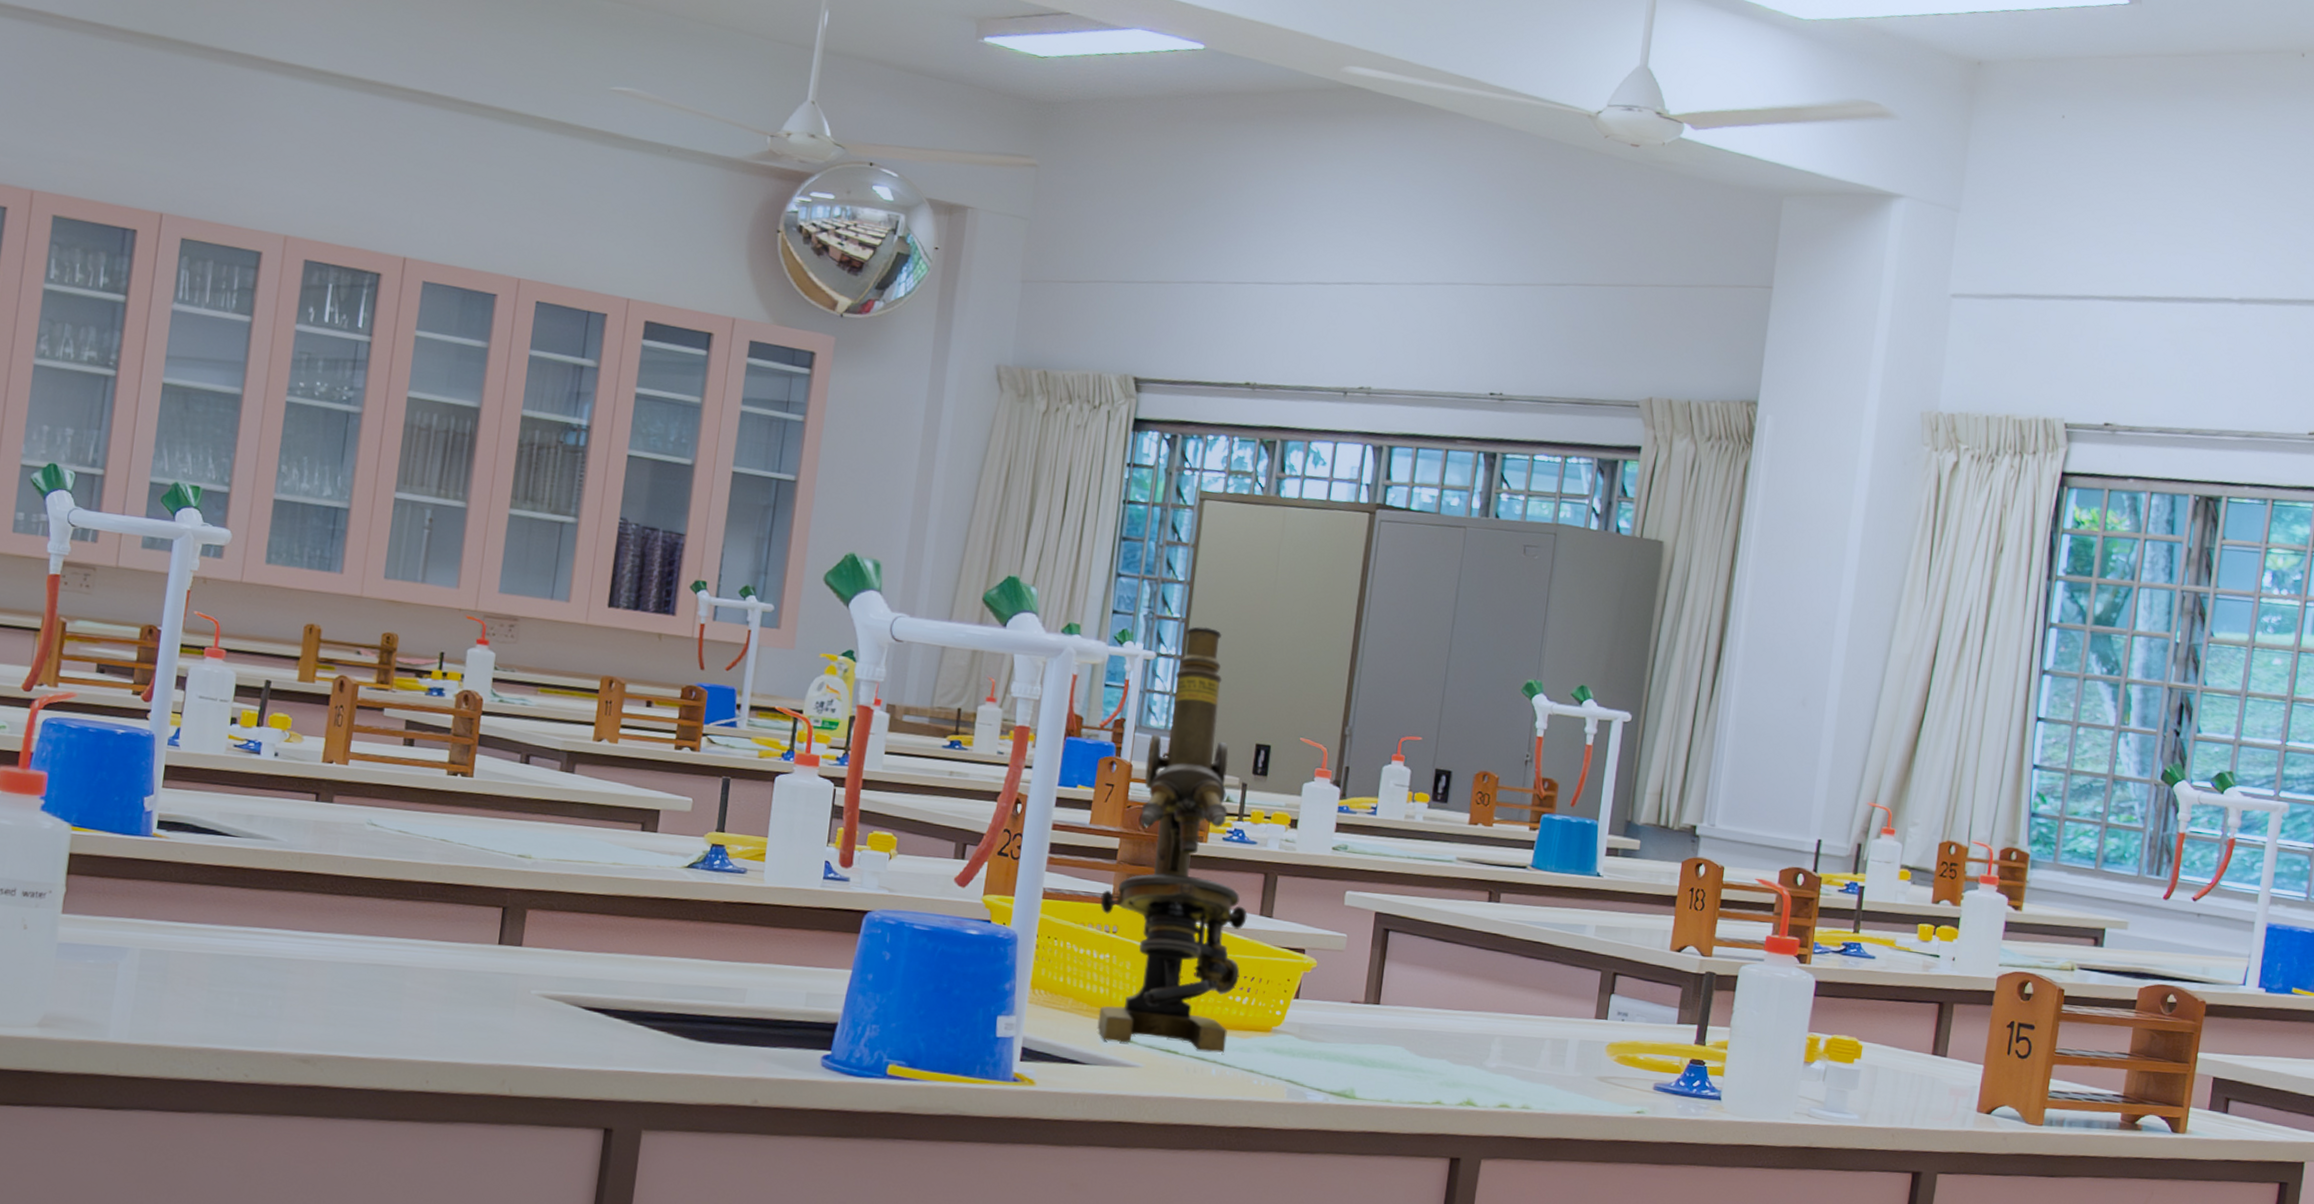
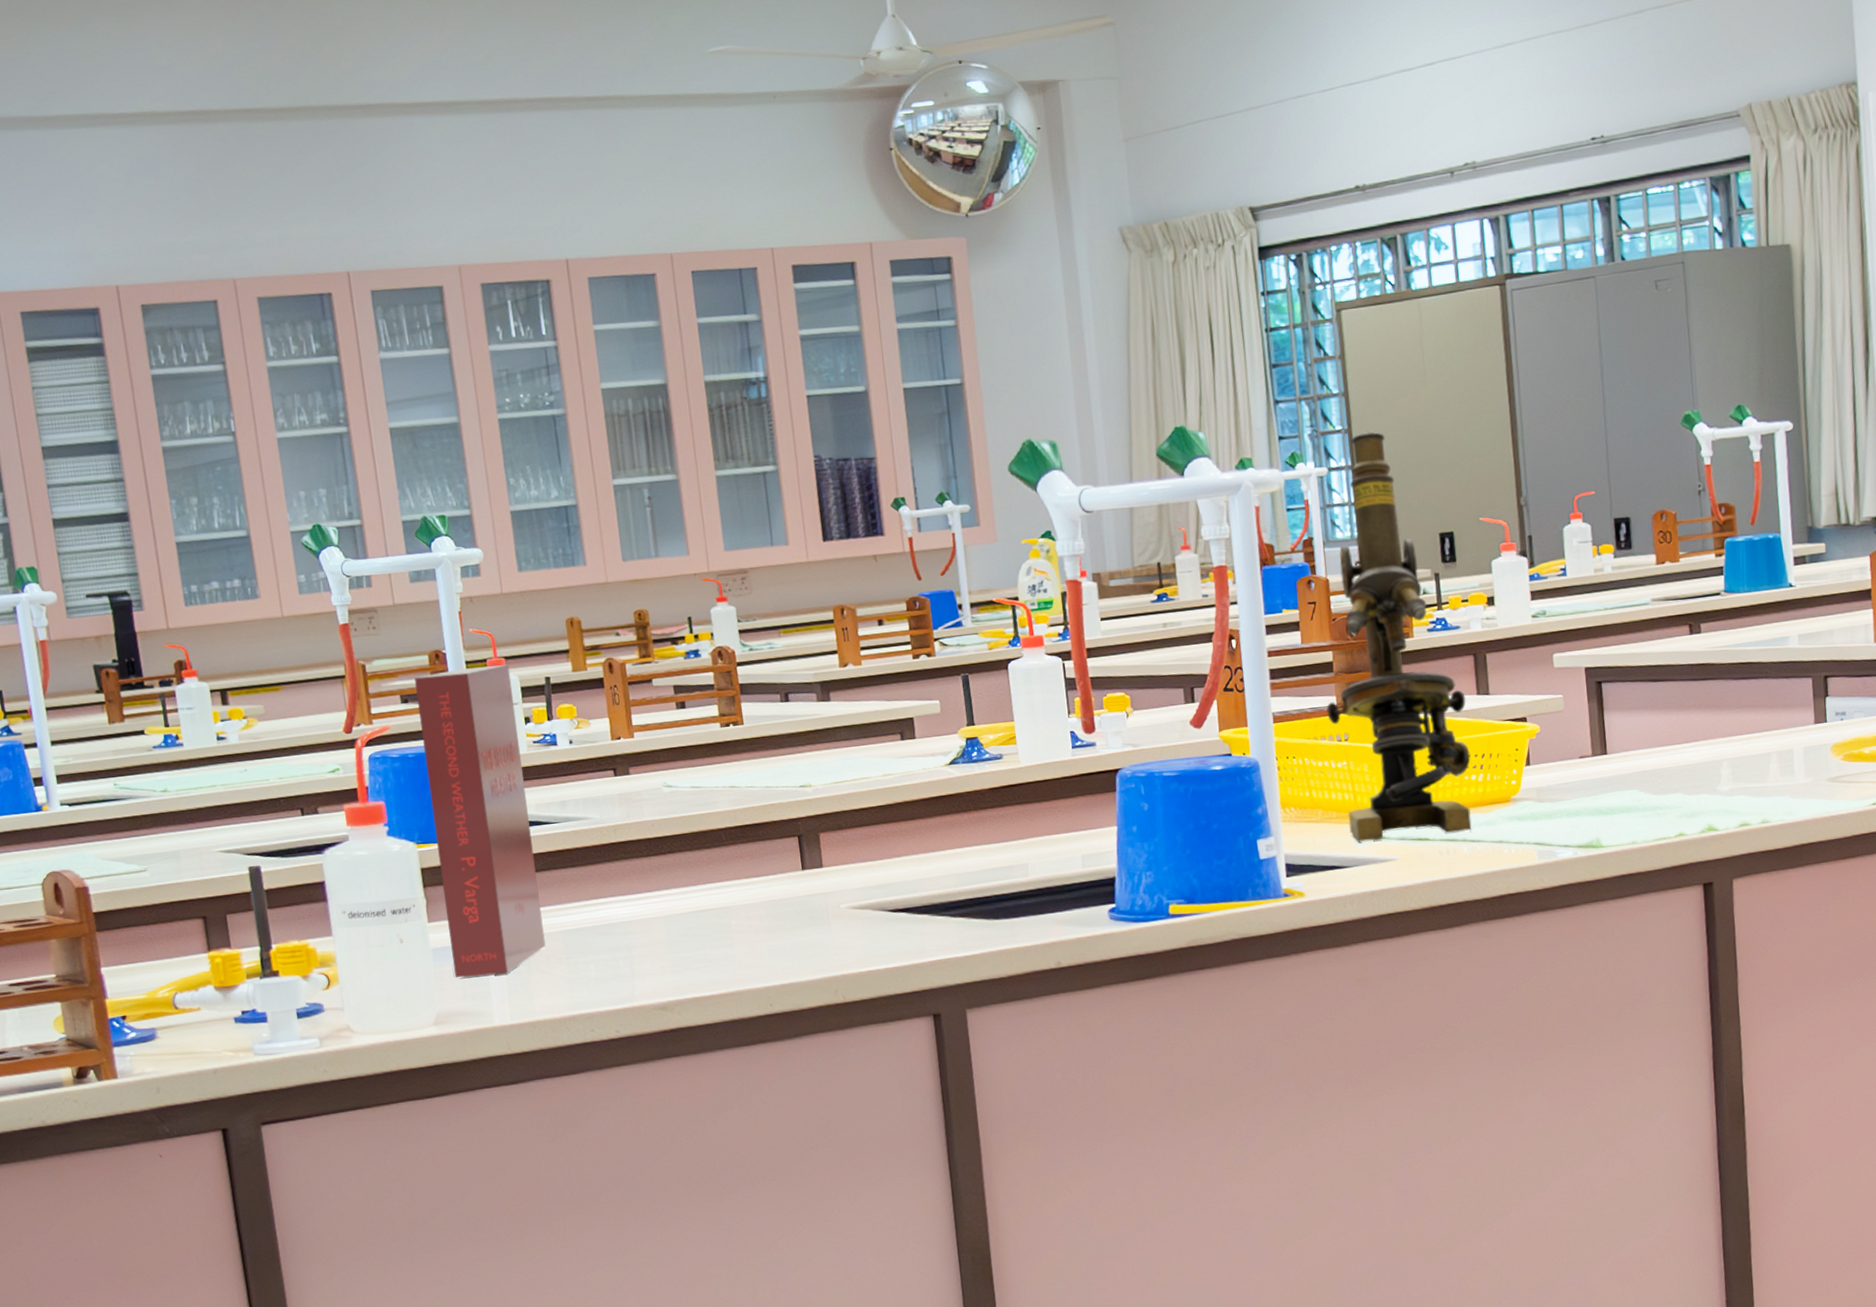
book: none [77,648,229,987] -> present [415,664,546,978]

